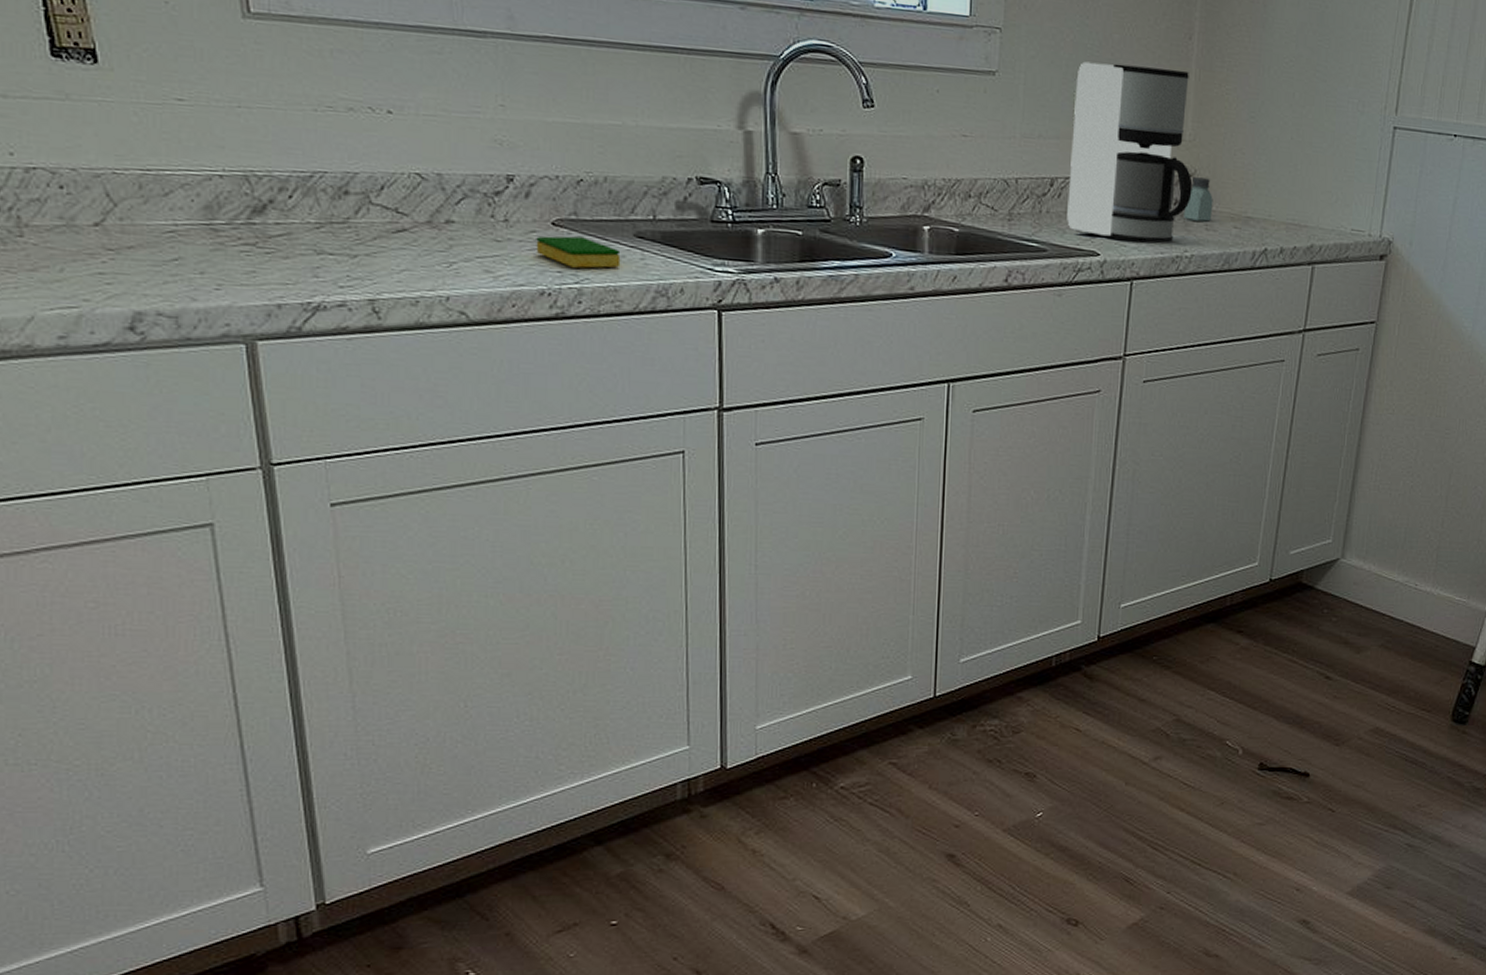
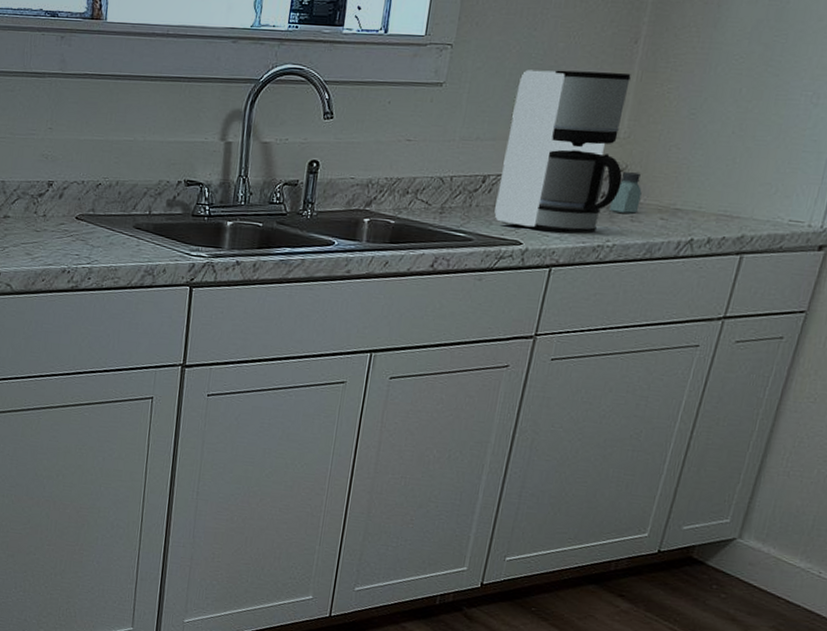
dish sponge: present [536,236,621,269] -> none [62,227,123,253]

